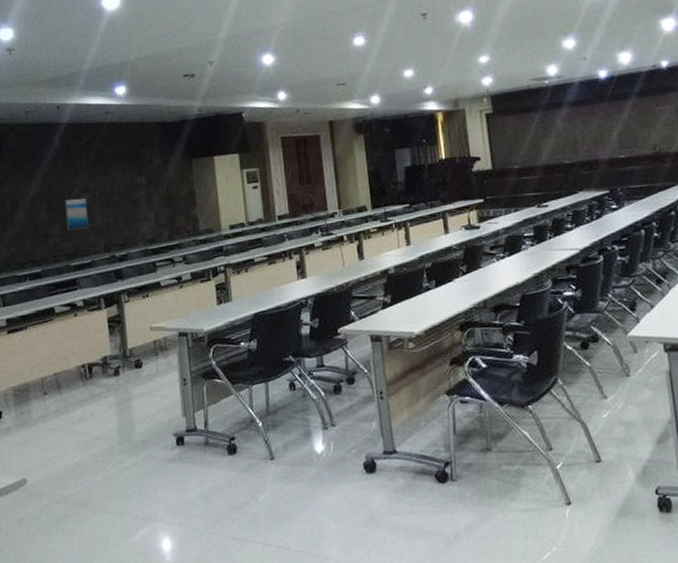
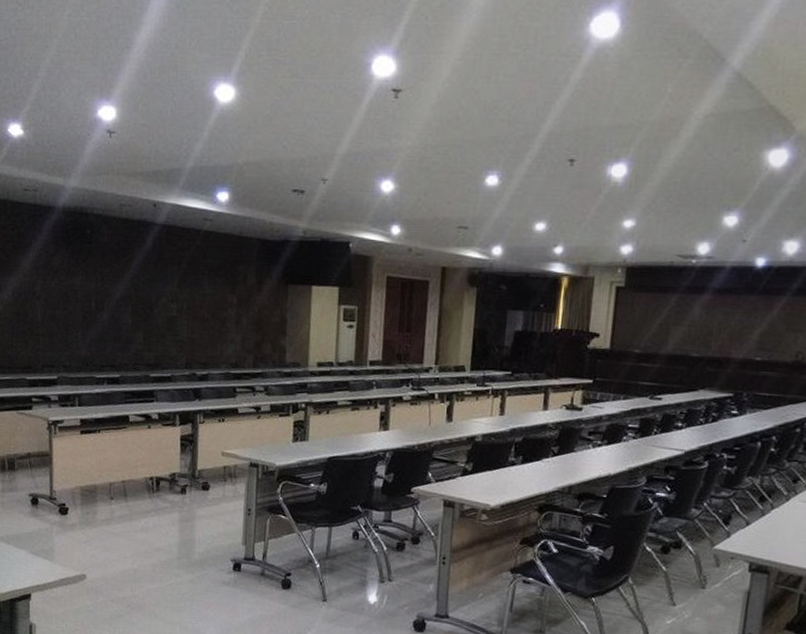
wall art: present [64,197,89,231] -> none [150,306,174,341]

